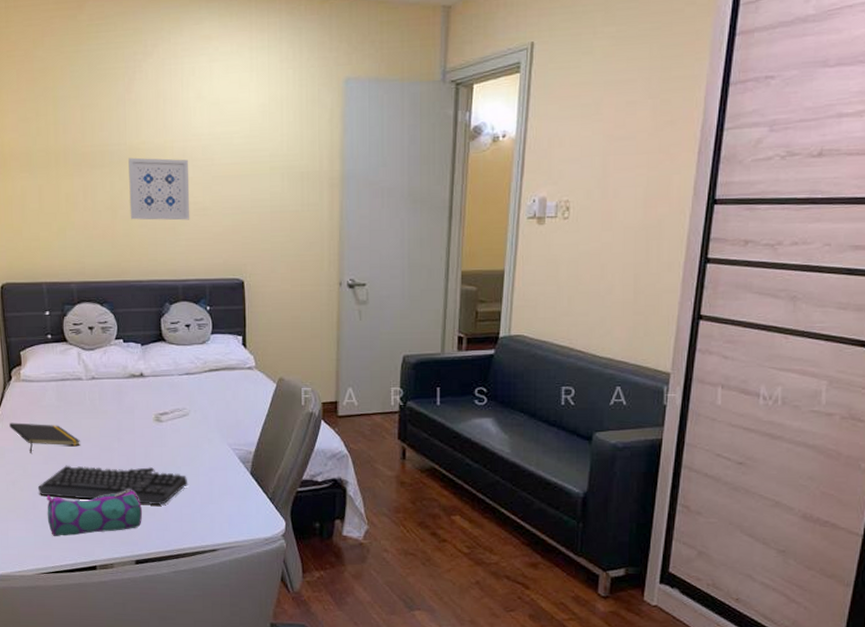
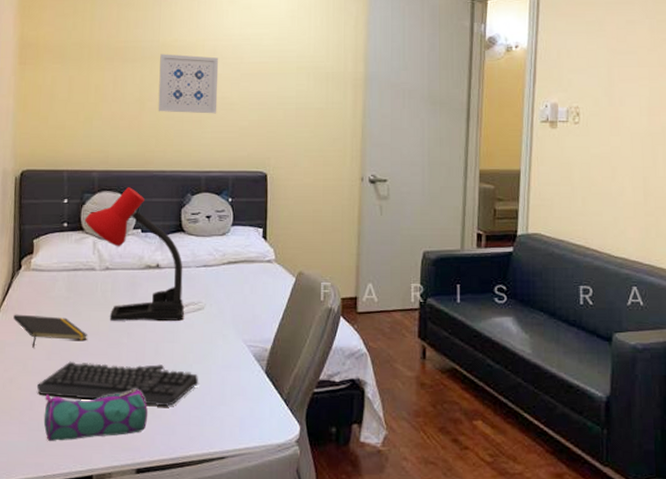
desk lamp: none [67,298,170,428] -> present [85,187,184,322]

